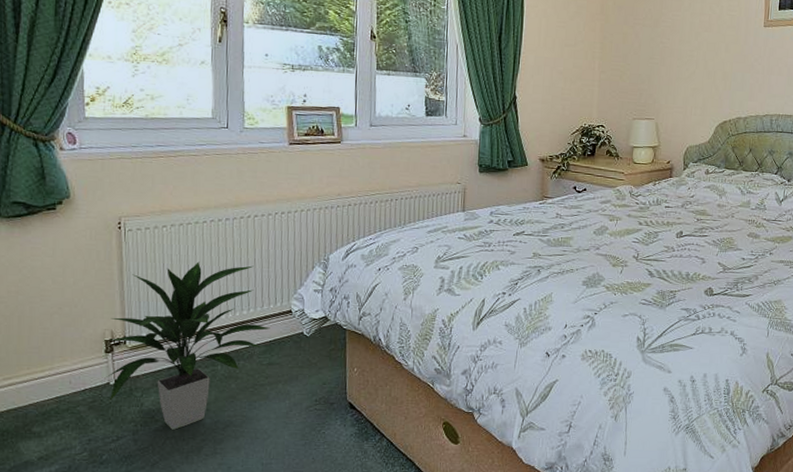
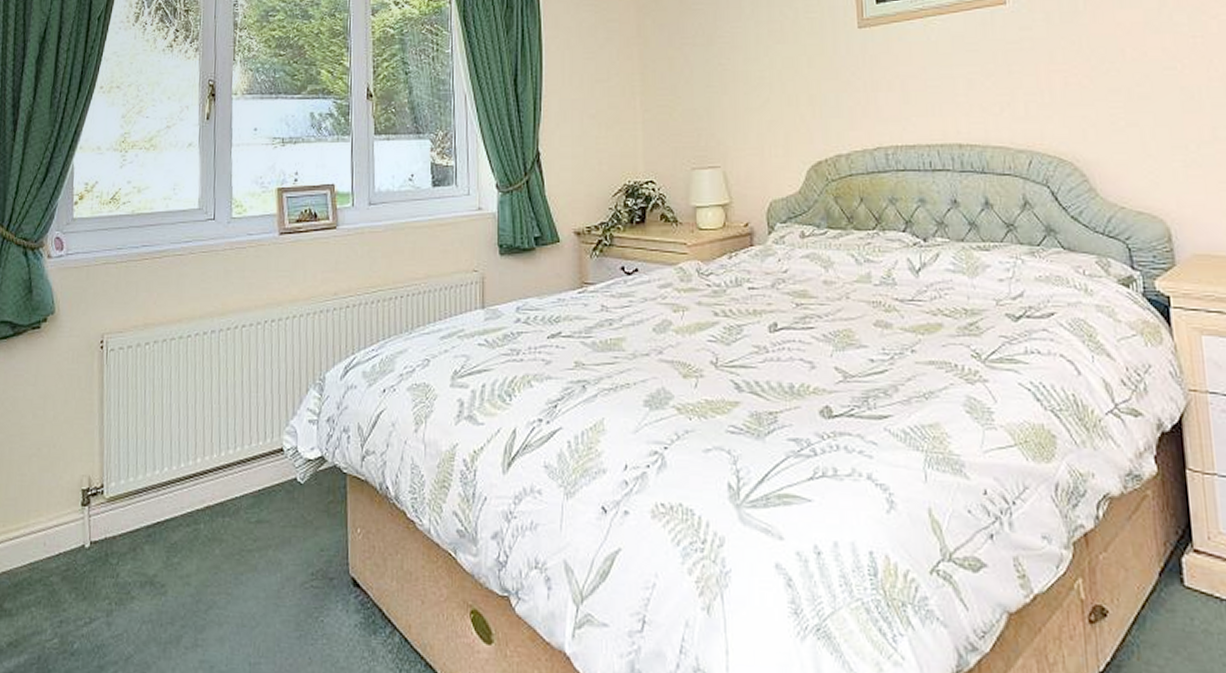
indoor plant: present [104,261,270,430] -> none [79,386,259,611]

